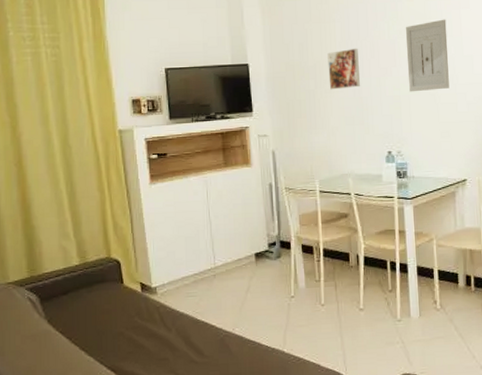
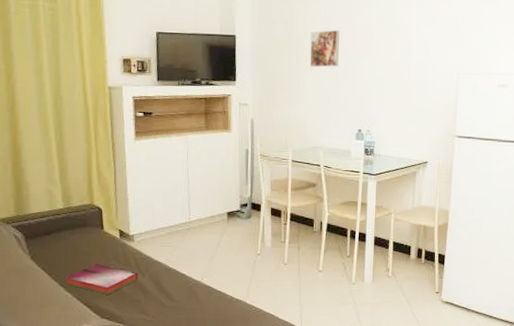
hardback book: none [86,321,164,355] -> present [65,263,138,294]
wall art: present [406,19,449,92] -> none [383,10,425,77]

